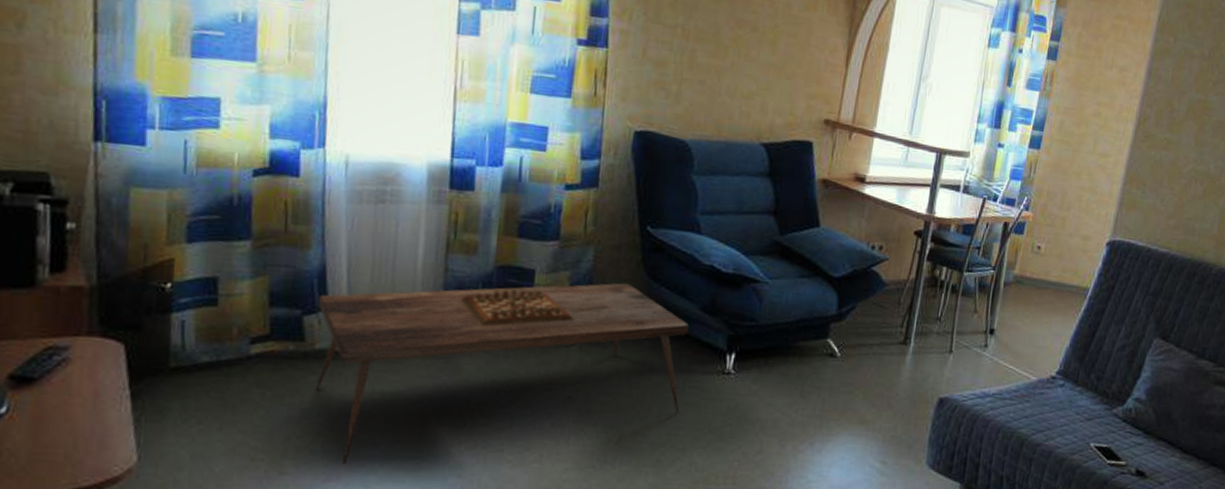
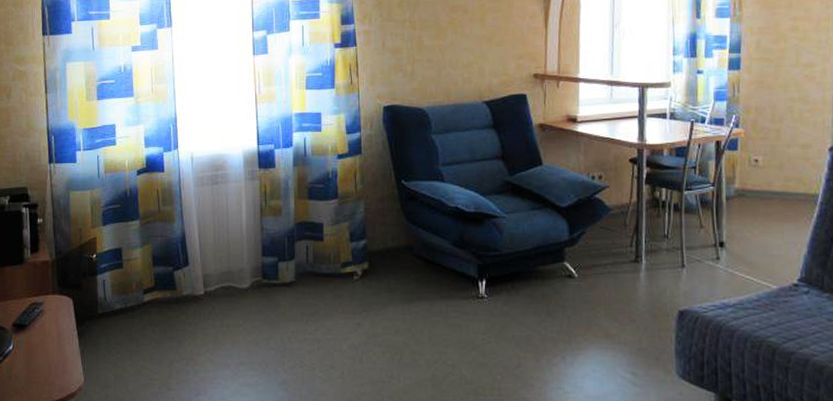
coffee table: present [315,283,690,465] -> none [183,228,446,382]

